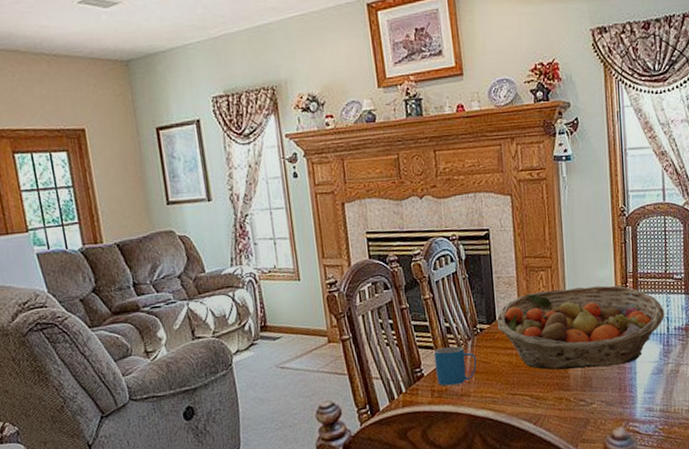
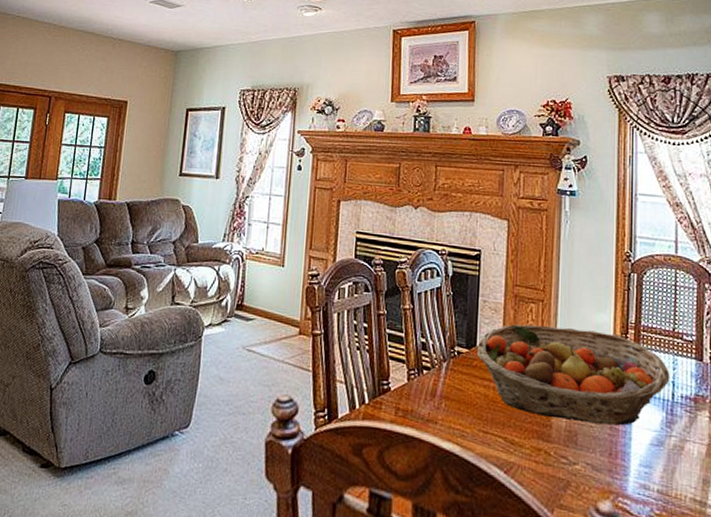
mug: present [433,346,477,386] -> none [403,363,450,408]

